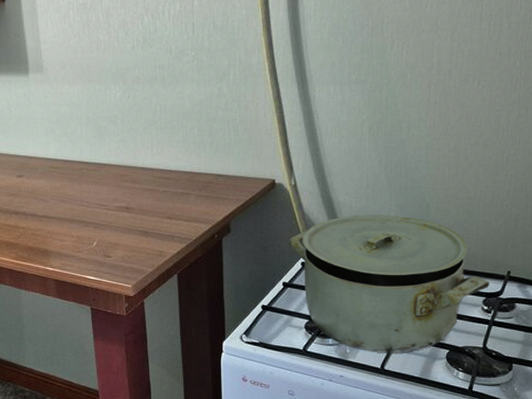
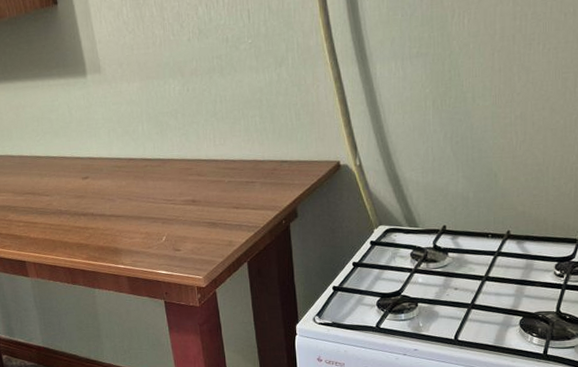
saucepan: present [289,215,490,354] -> none [357,187,561,325]

